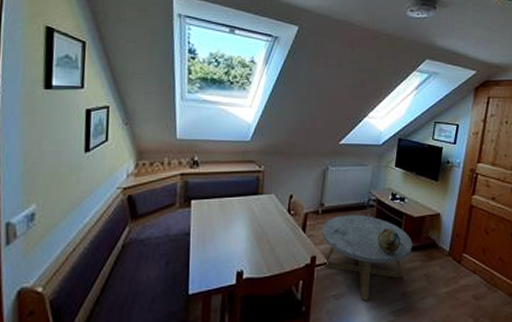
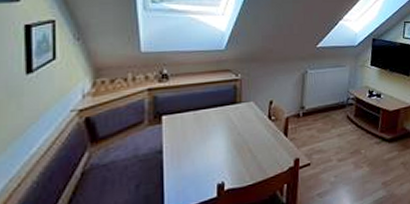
coffee table: present [321,214,413,301] -> none [303,113,390,195]
decorative sphere: present [377,227,400,253] -> none [357,123,379,147]

